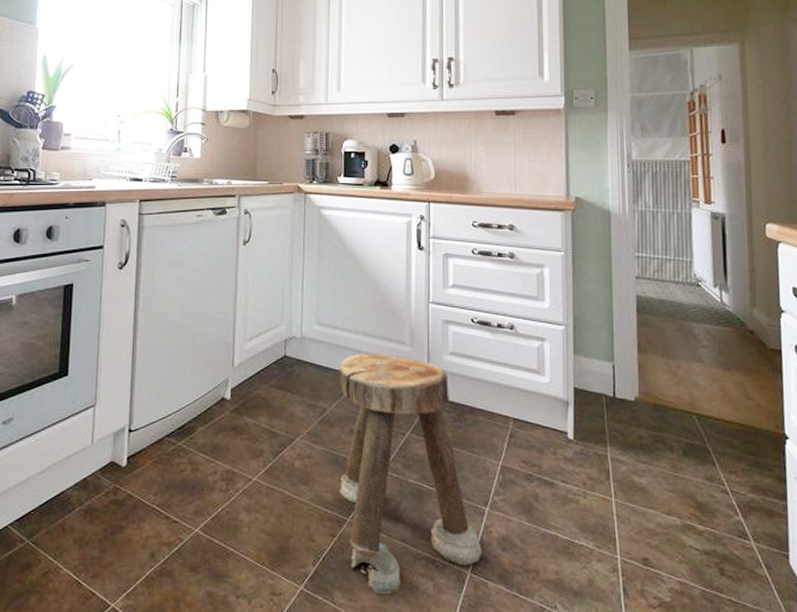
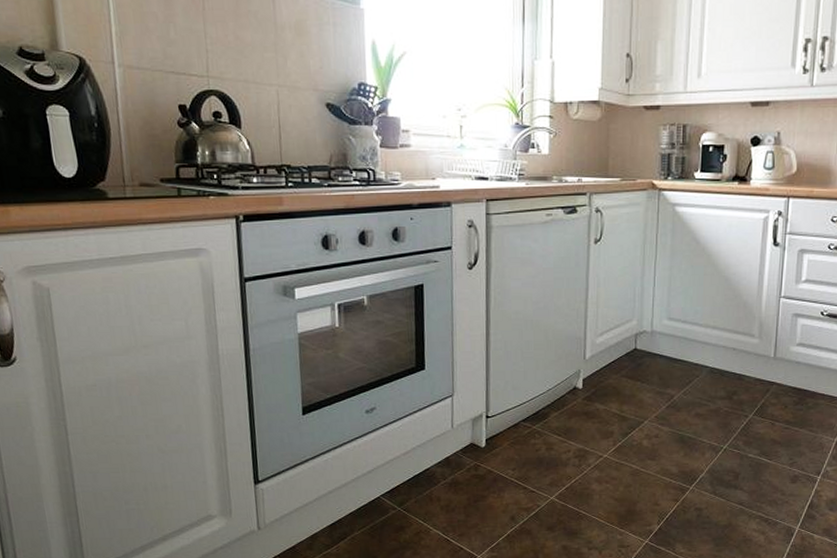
stool: present [338,353,482,595] -> none [683,345,811,546]

